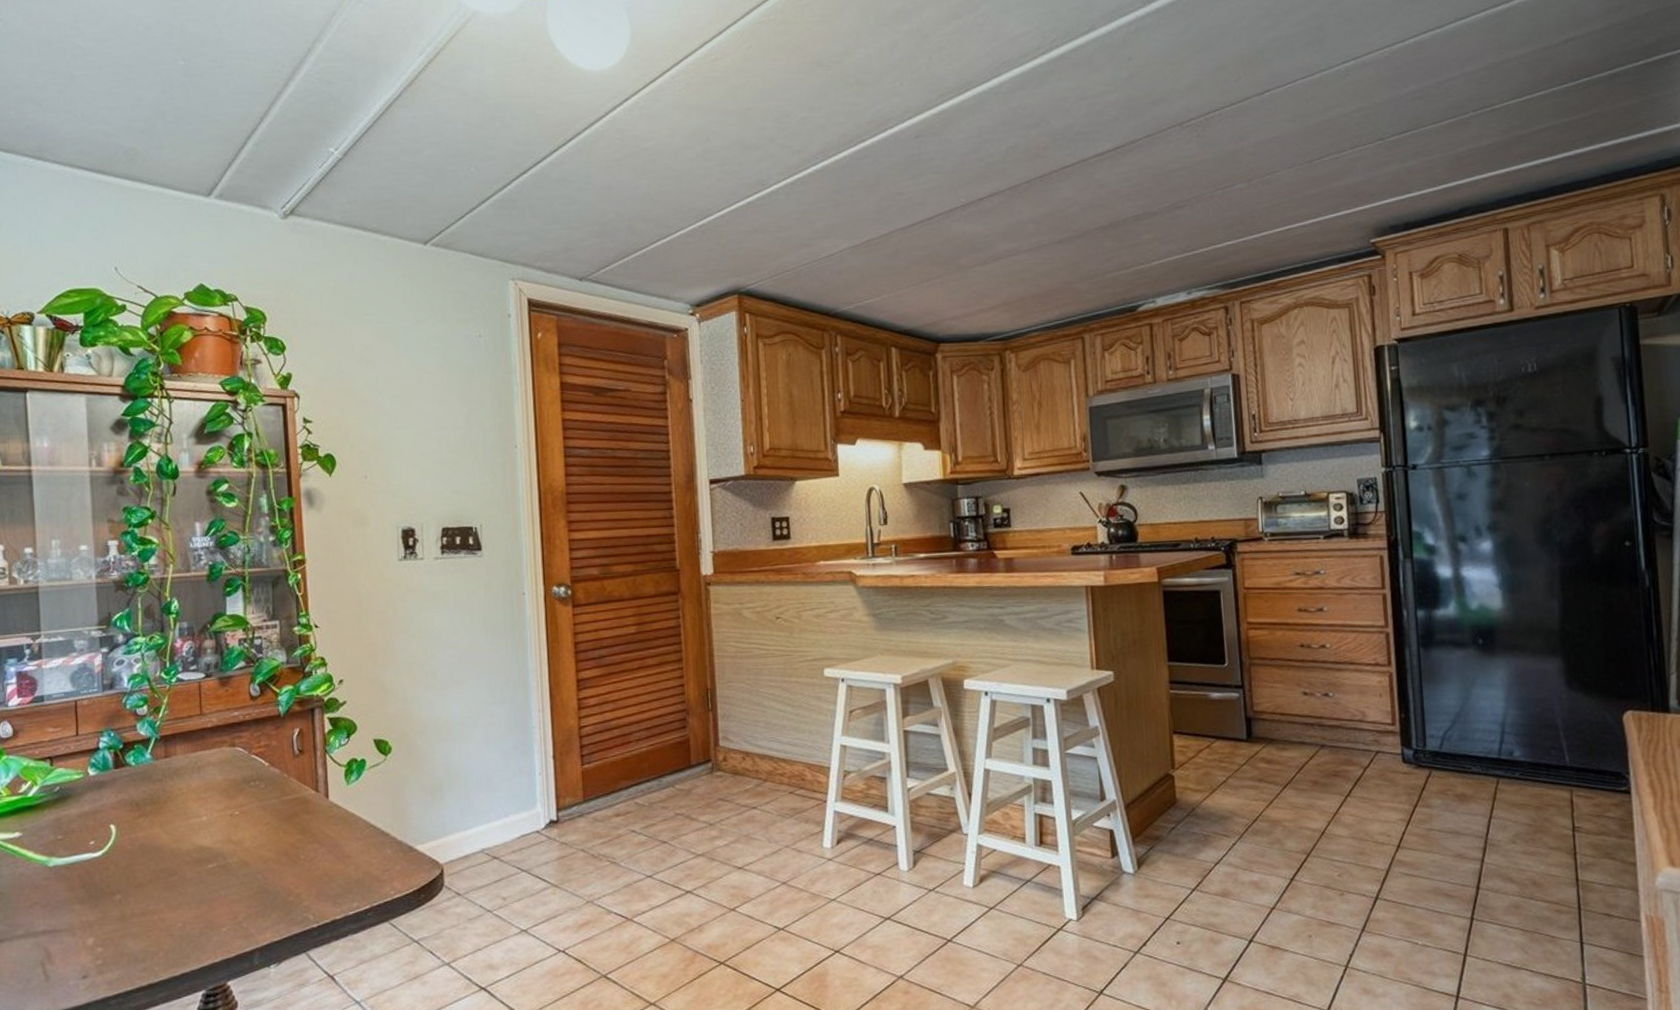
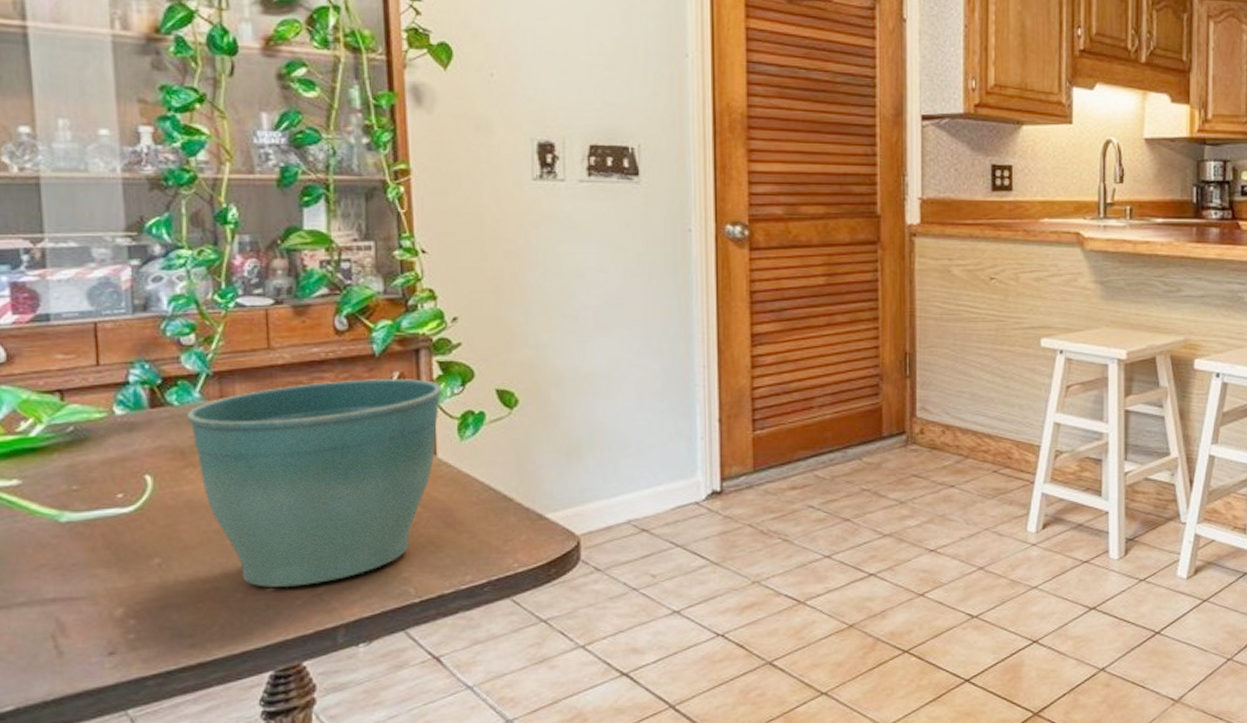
flower pot: none [141,733,332,917] -> present [187,378,442,587]

